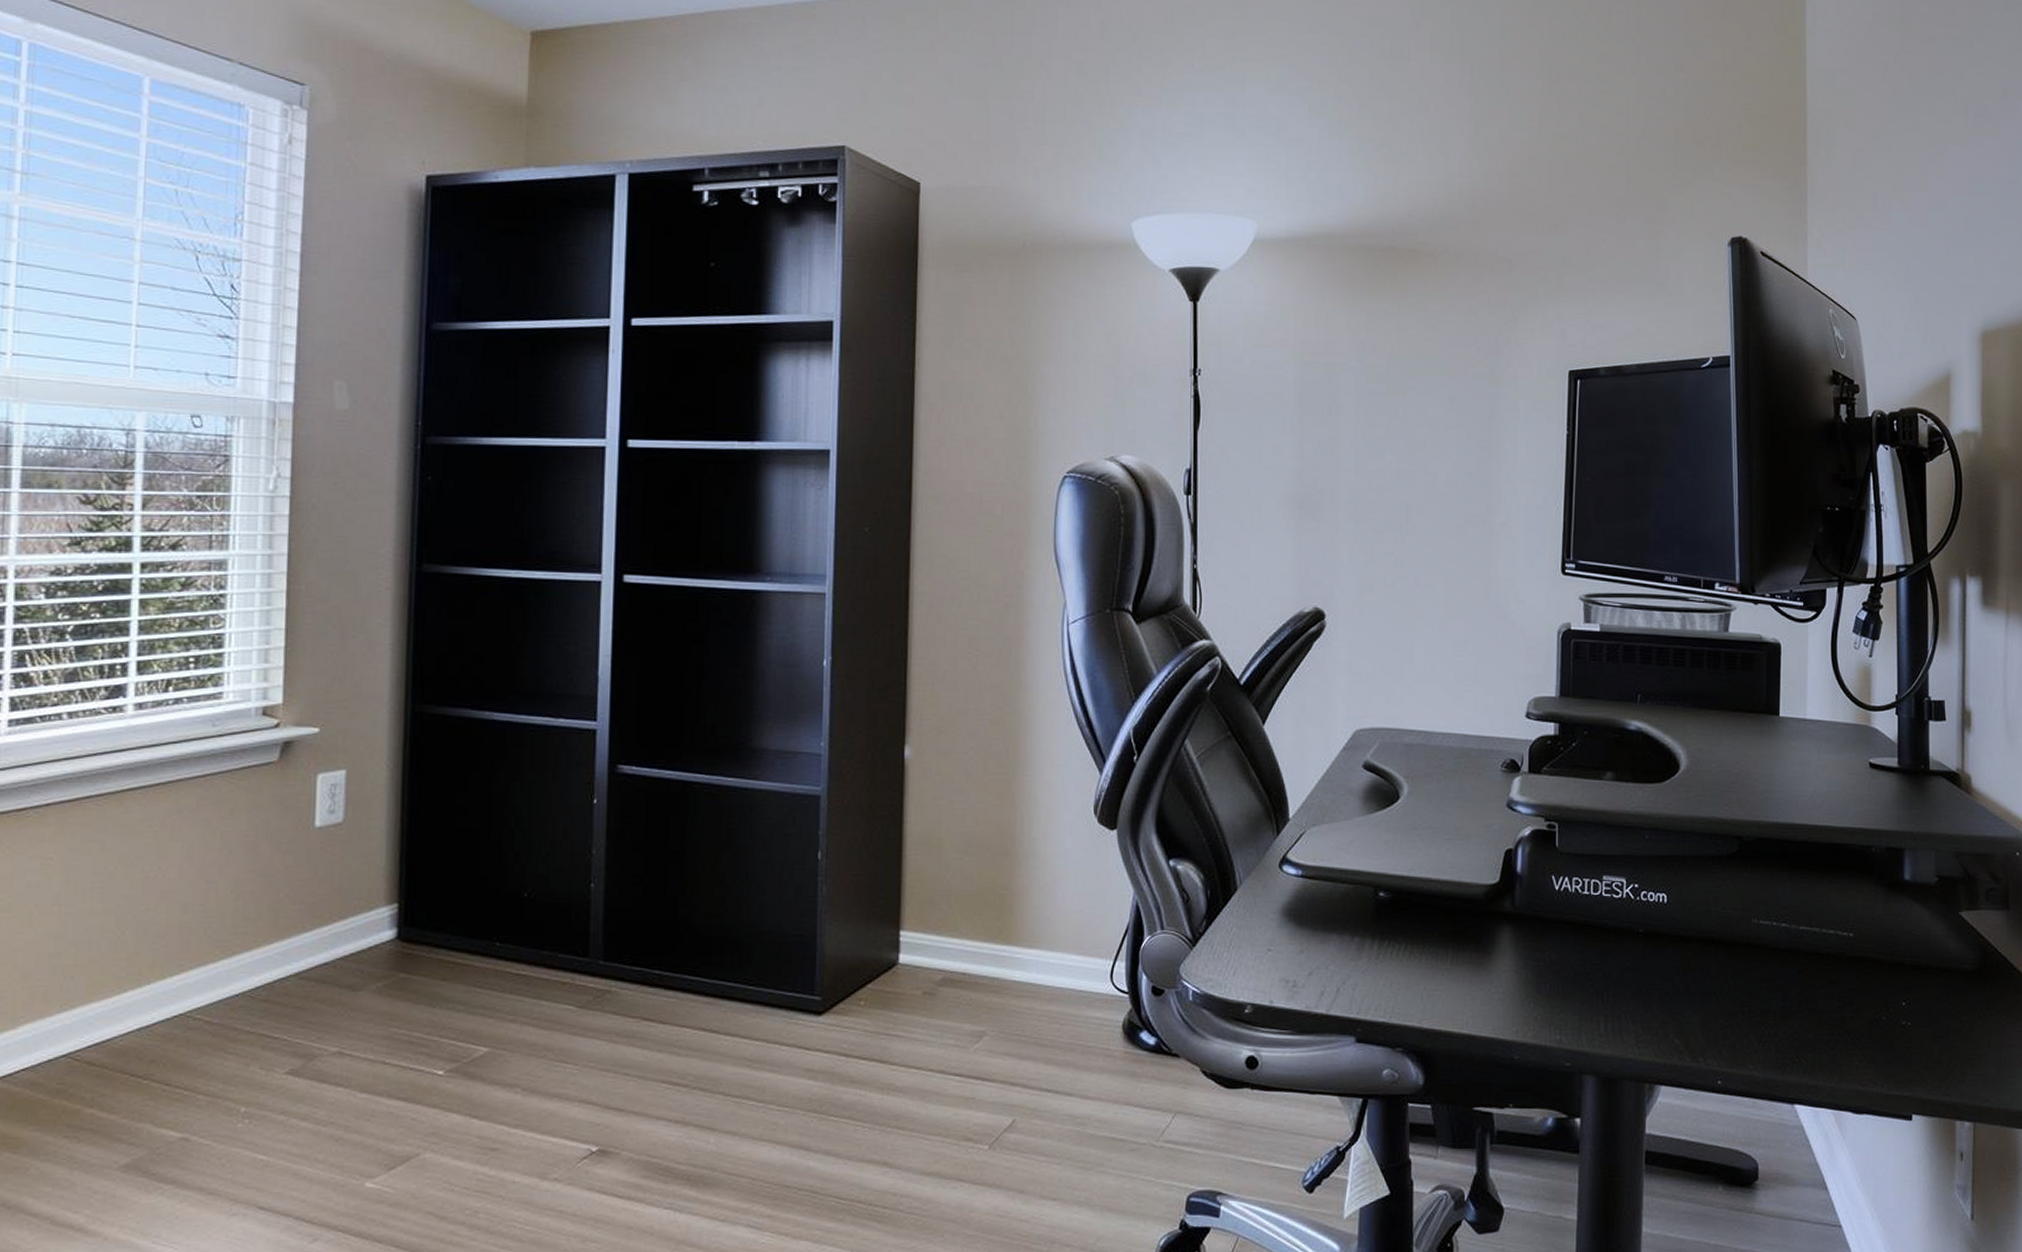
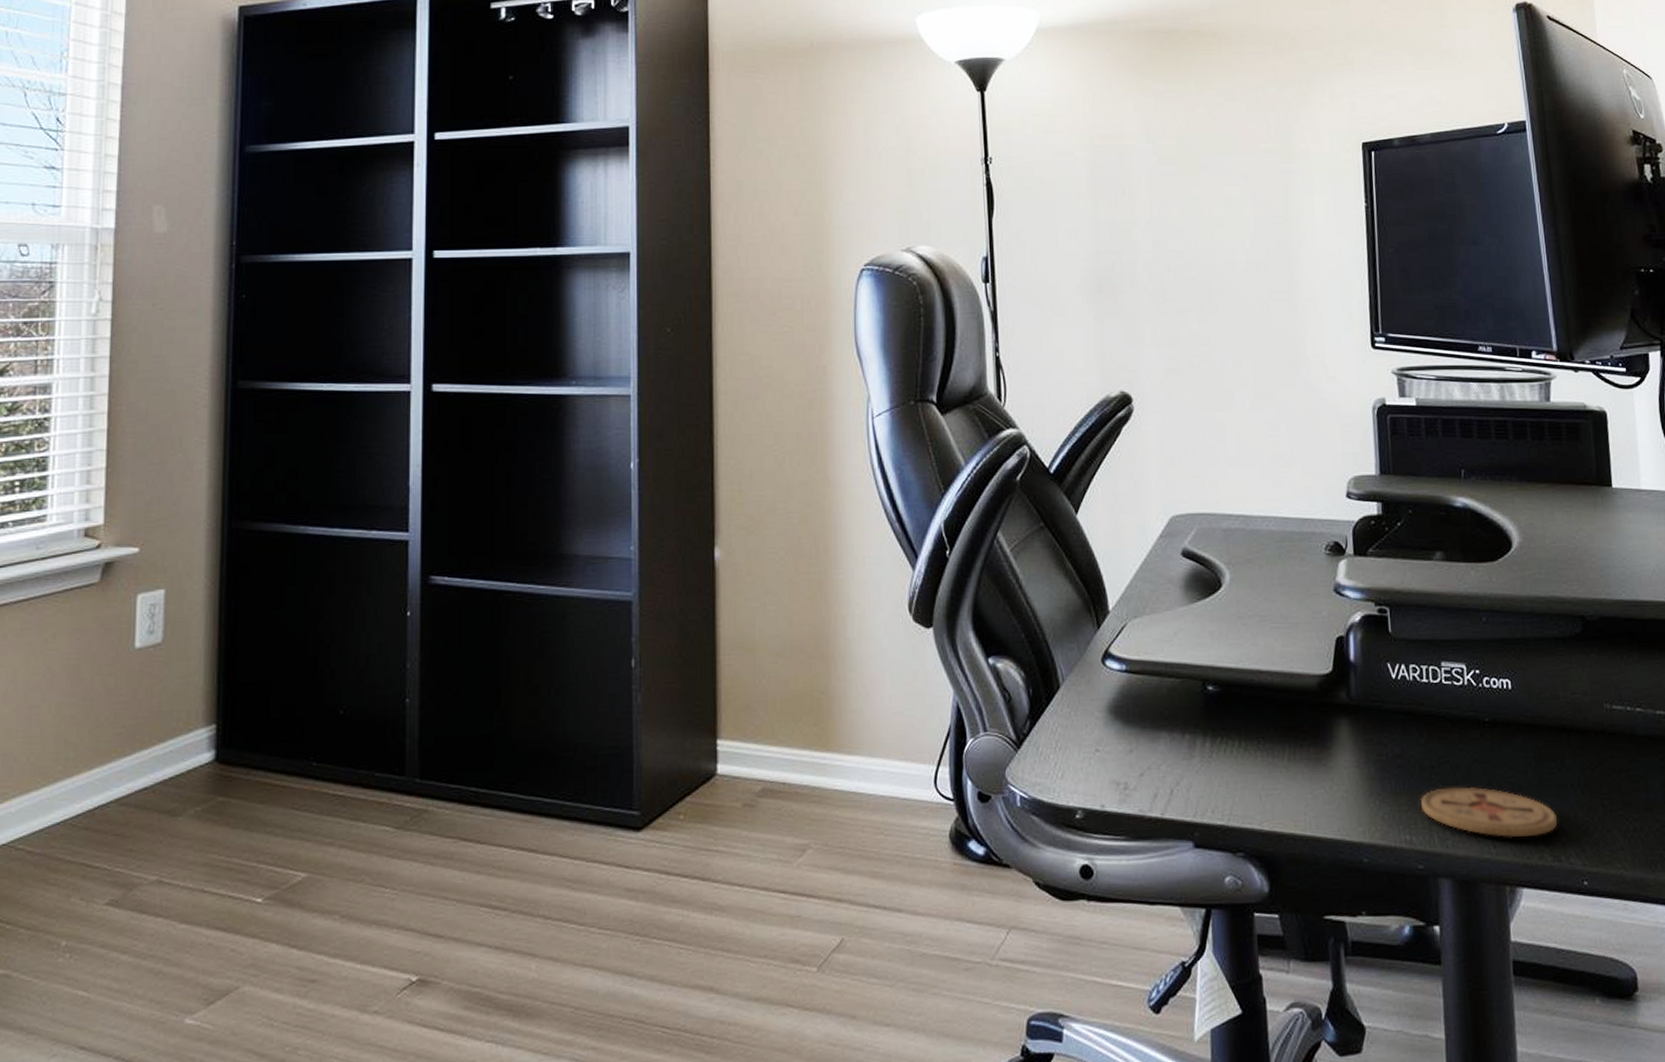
coaster: none [1573,992,1698,1040] -> present [1421,787,1557,838]

